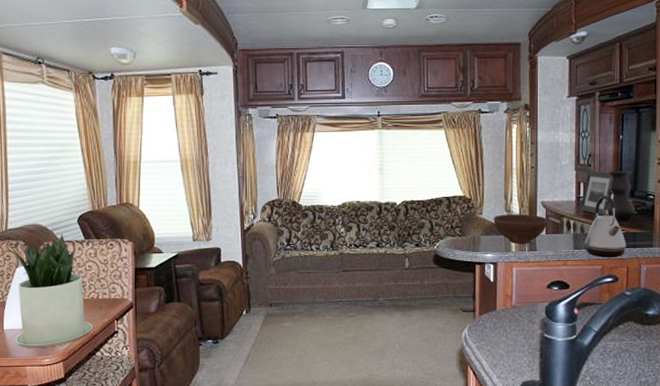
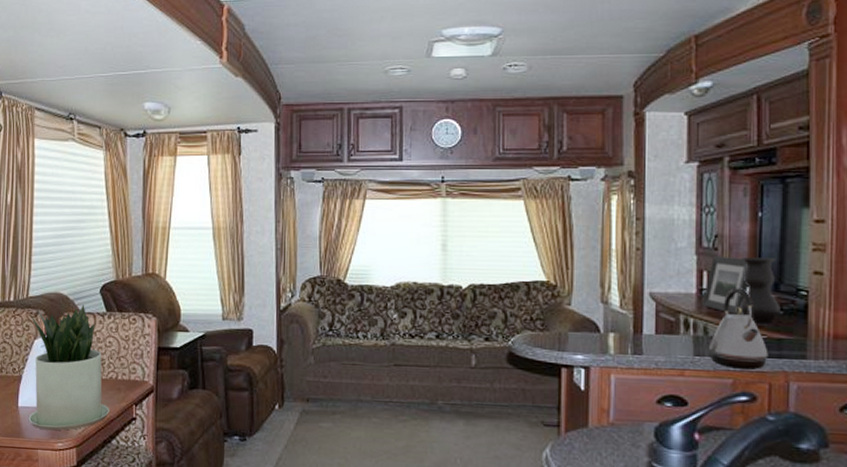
bowl: present [493,214,548,244] -> none [585,306,658,345]

